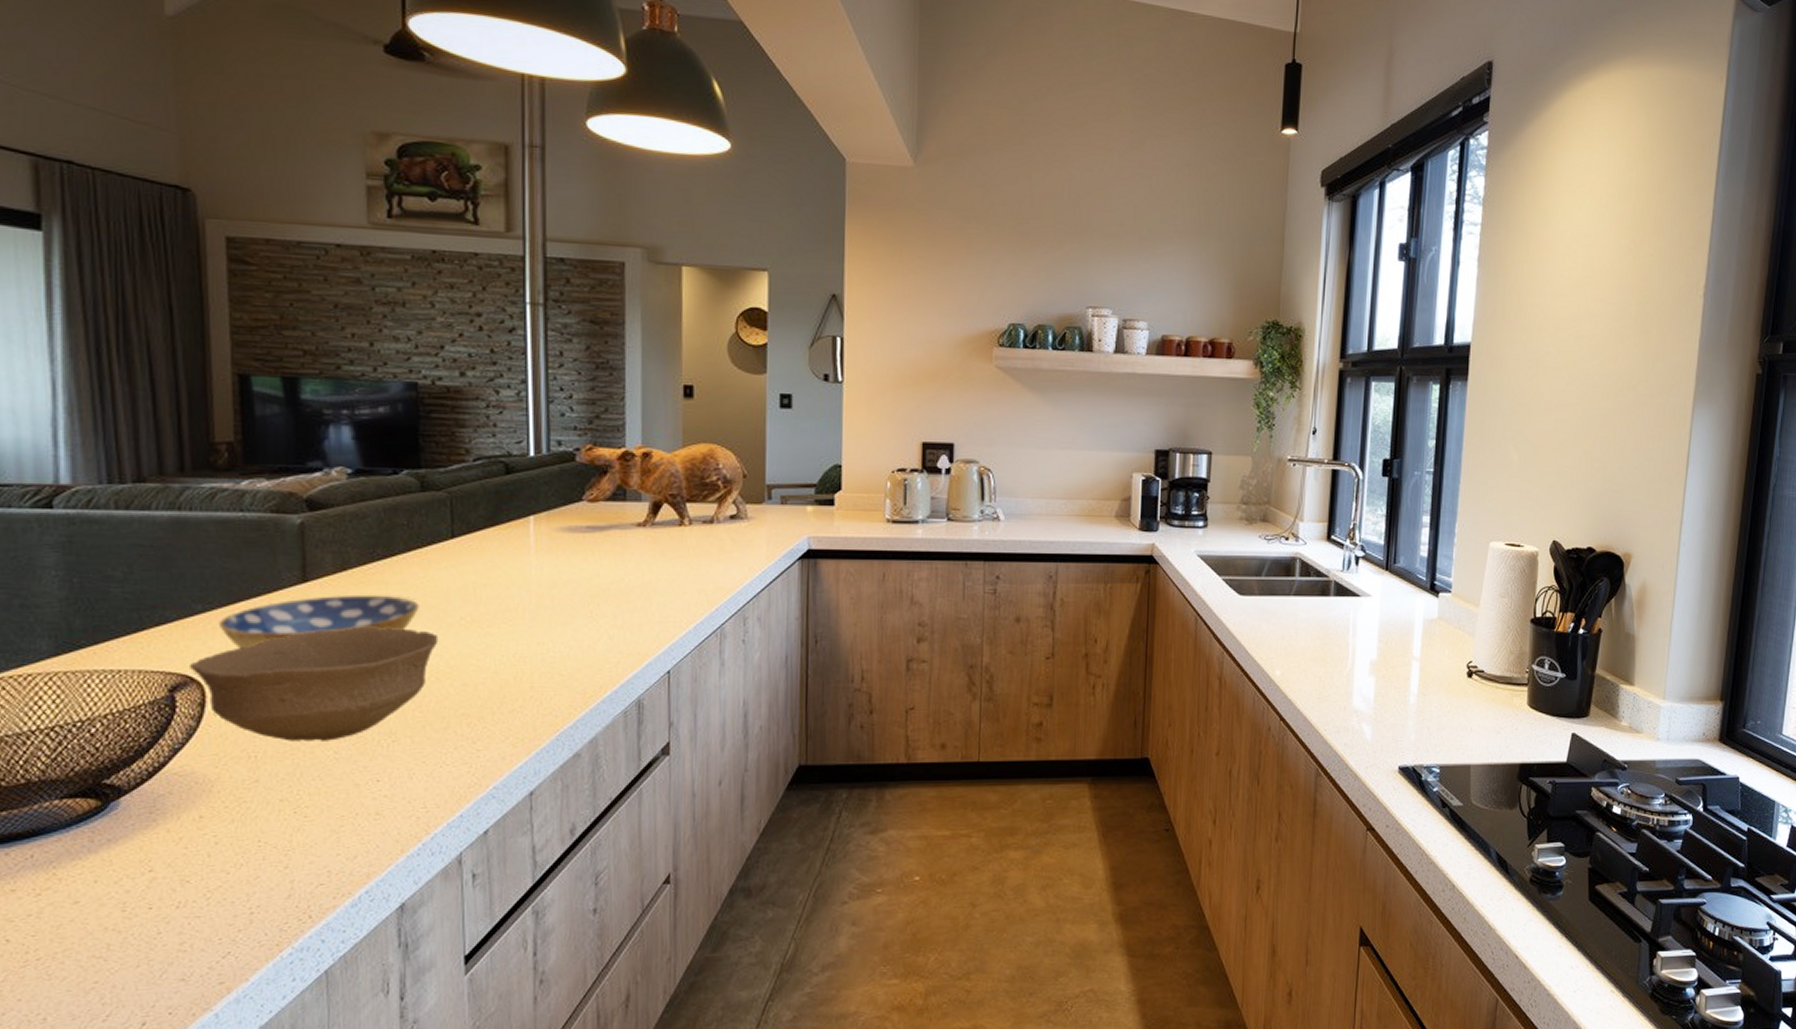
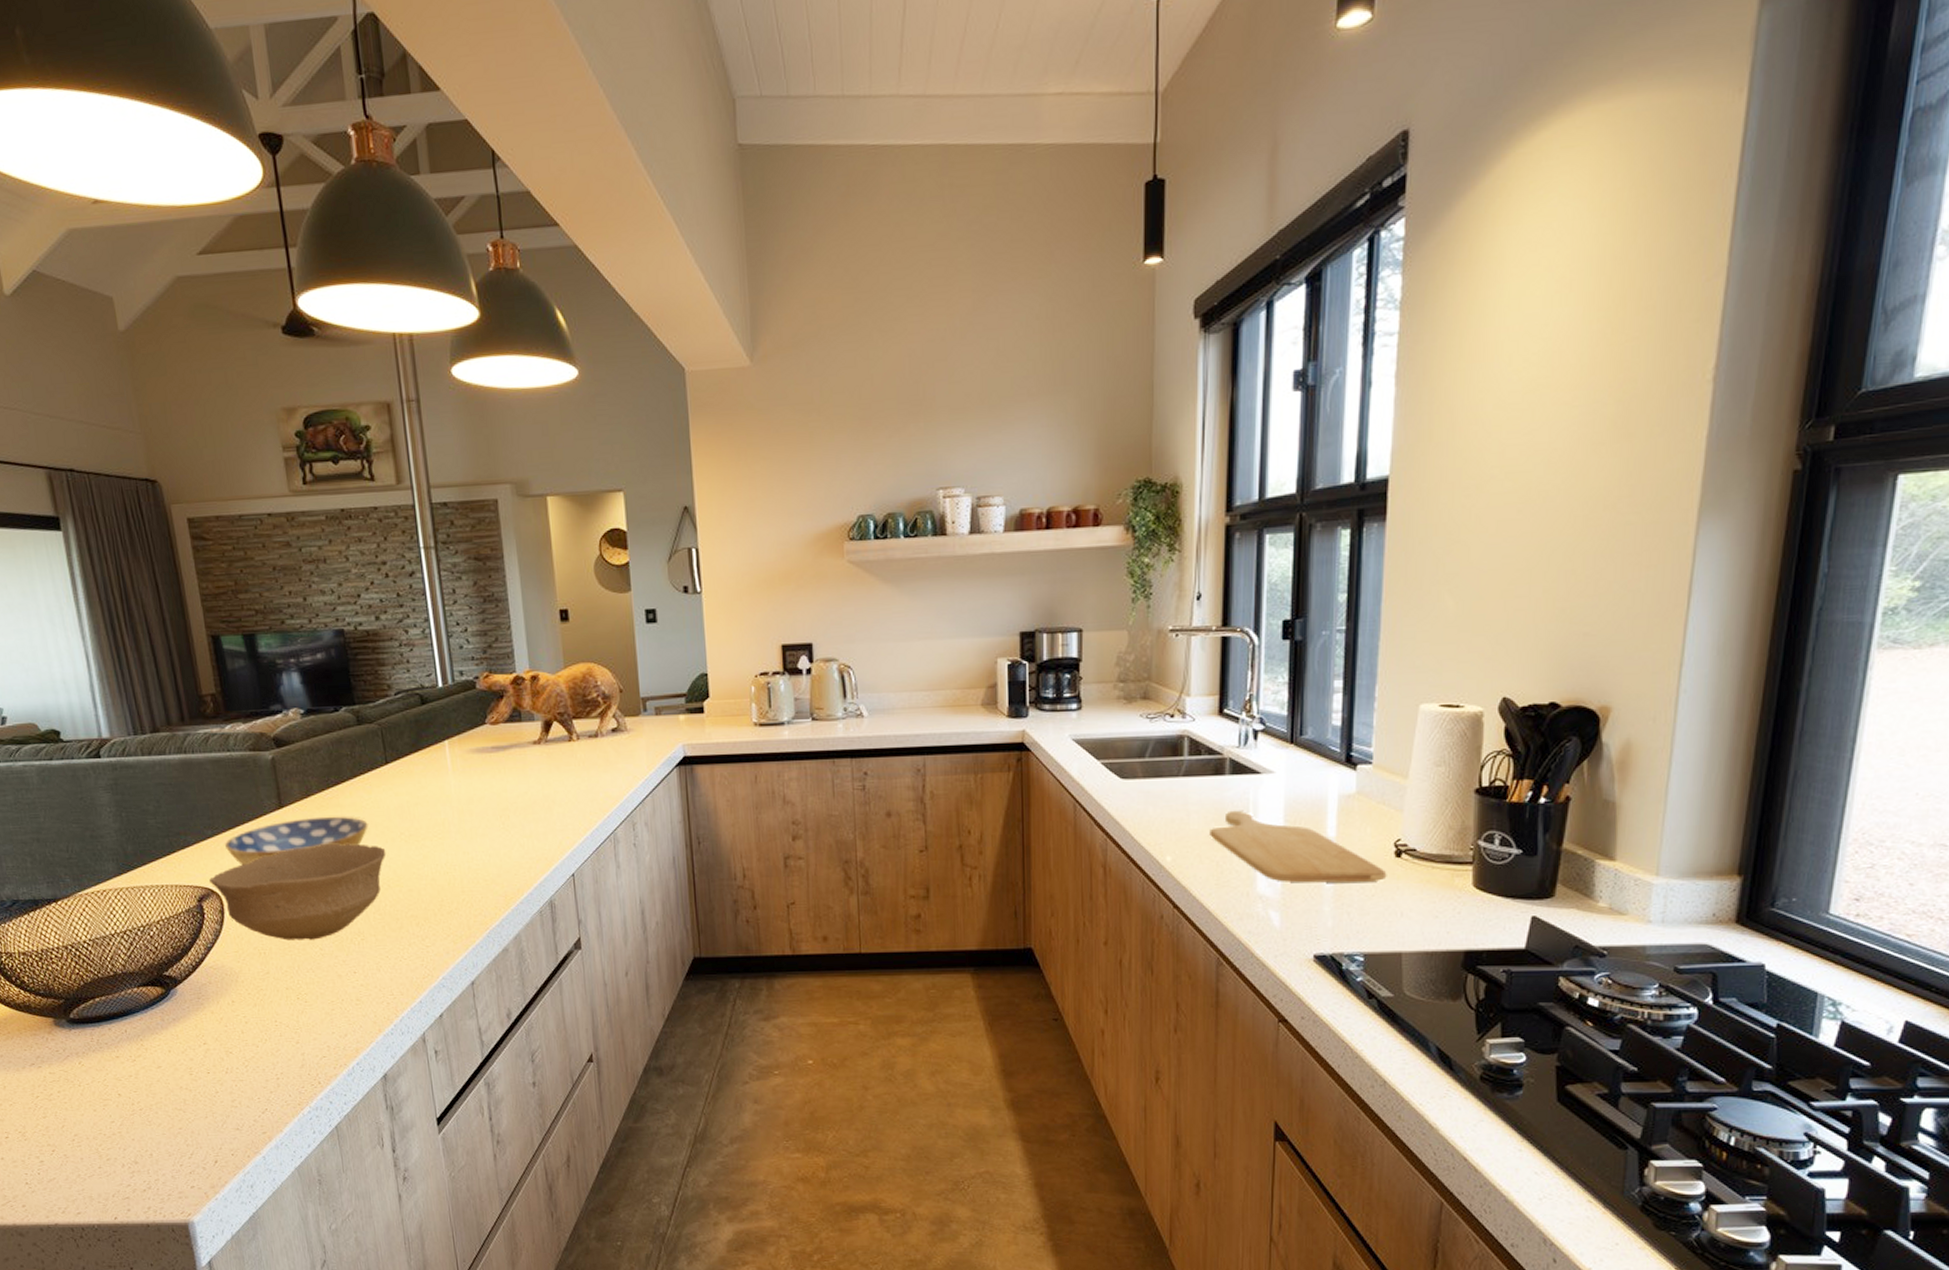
chopping board: none [1314,629,1461,699] -> present [1210,810,1387,883]

